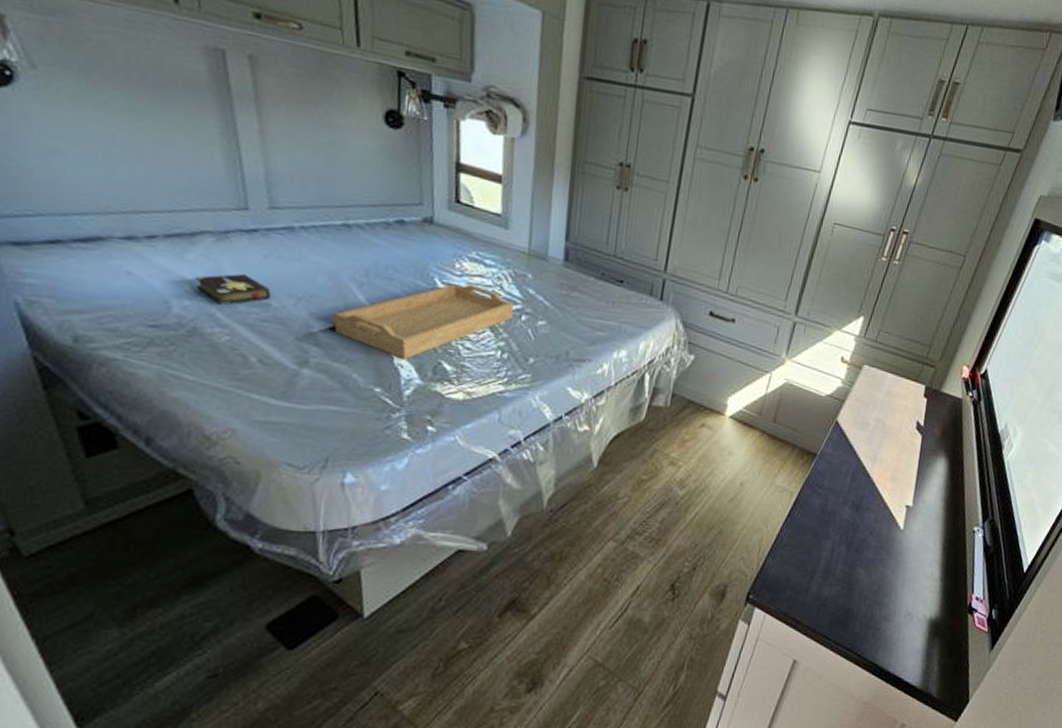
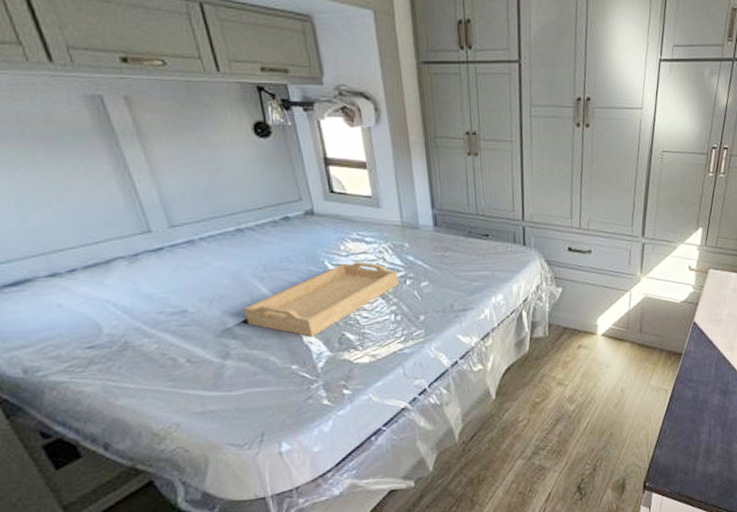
hardback book: present [195,273,271,305] -> none [117,288,187,318]

